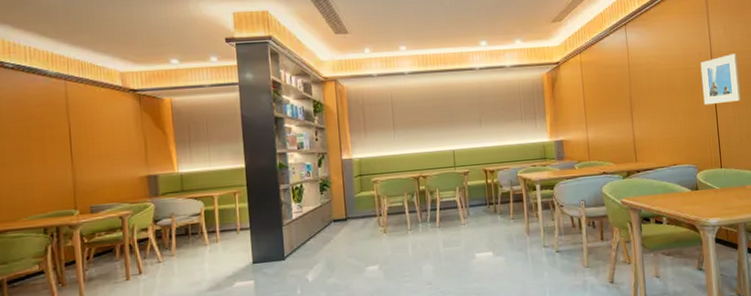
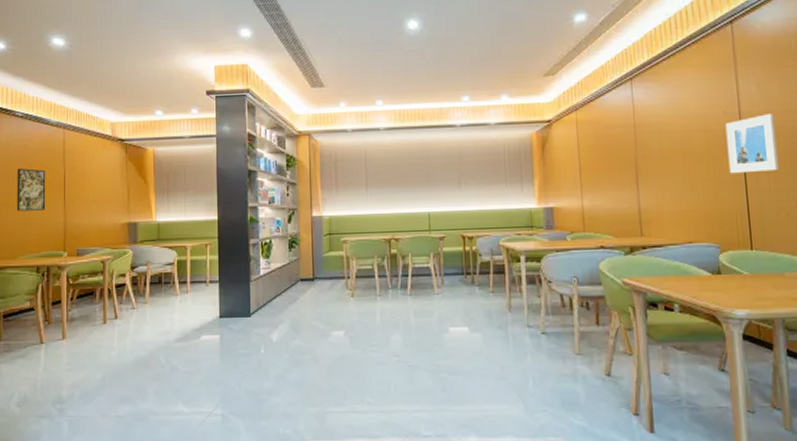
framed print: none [11,123,50,171] -> present [16,168,46,211]

